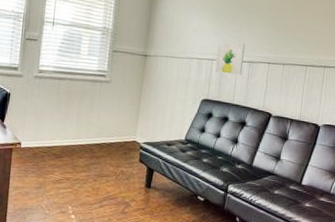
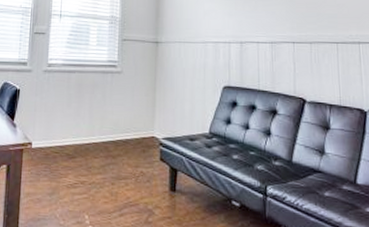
wall art: present [214,43,246,76] -> none [233,23,264,58]

